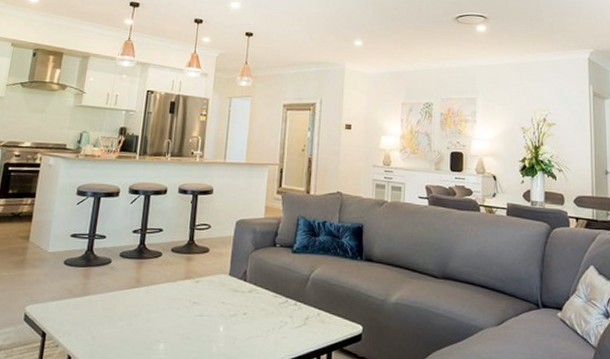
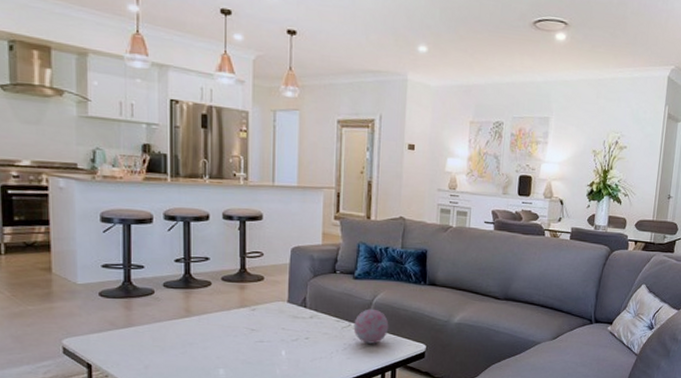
decorative orb: none [290,284,326,323] -> present [353,309,389,344]

